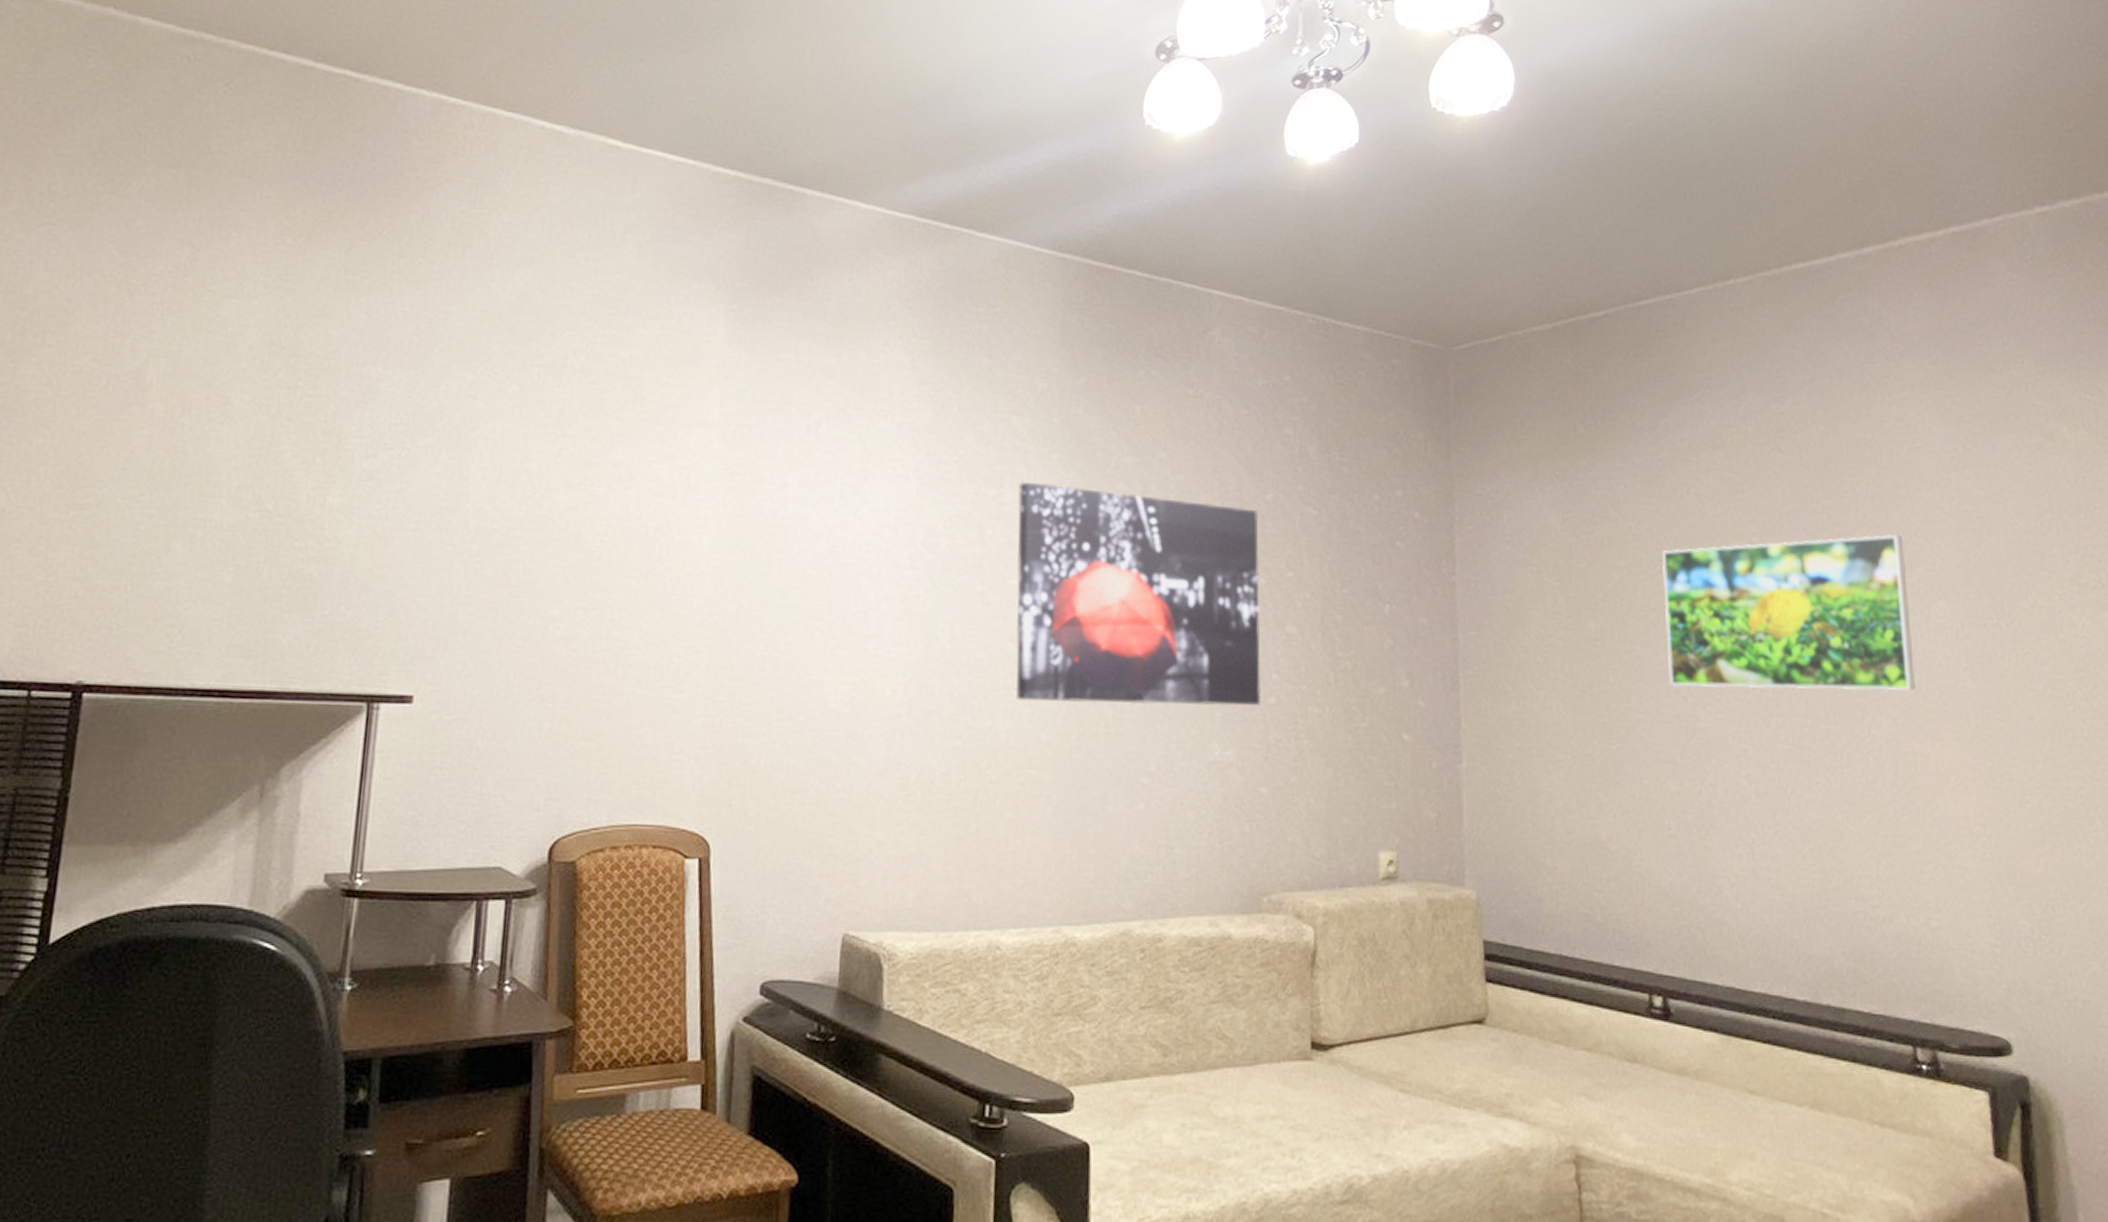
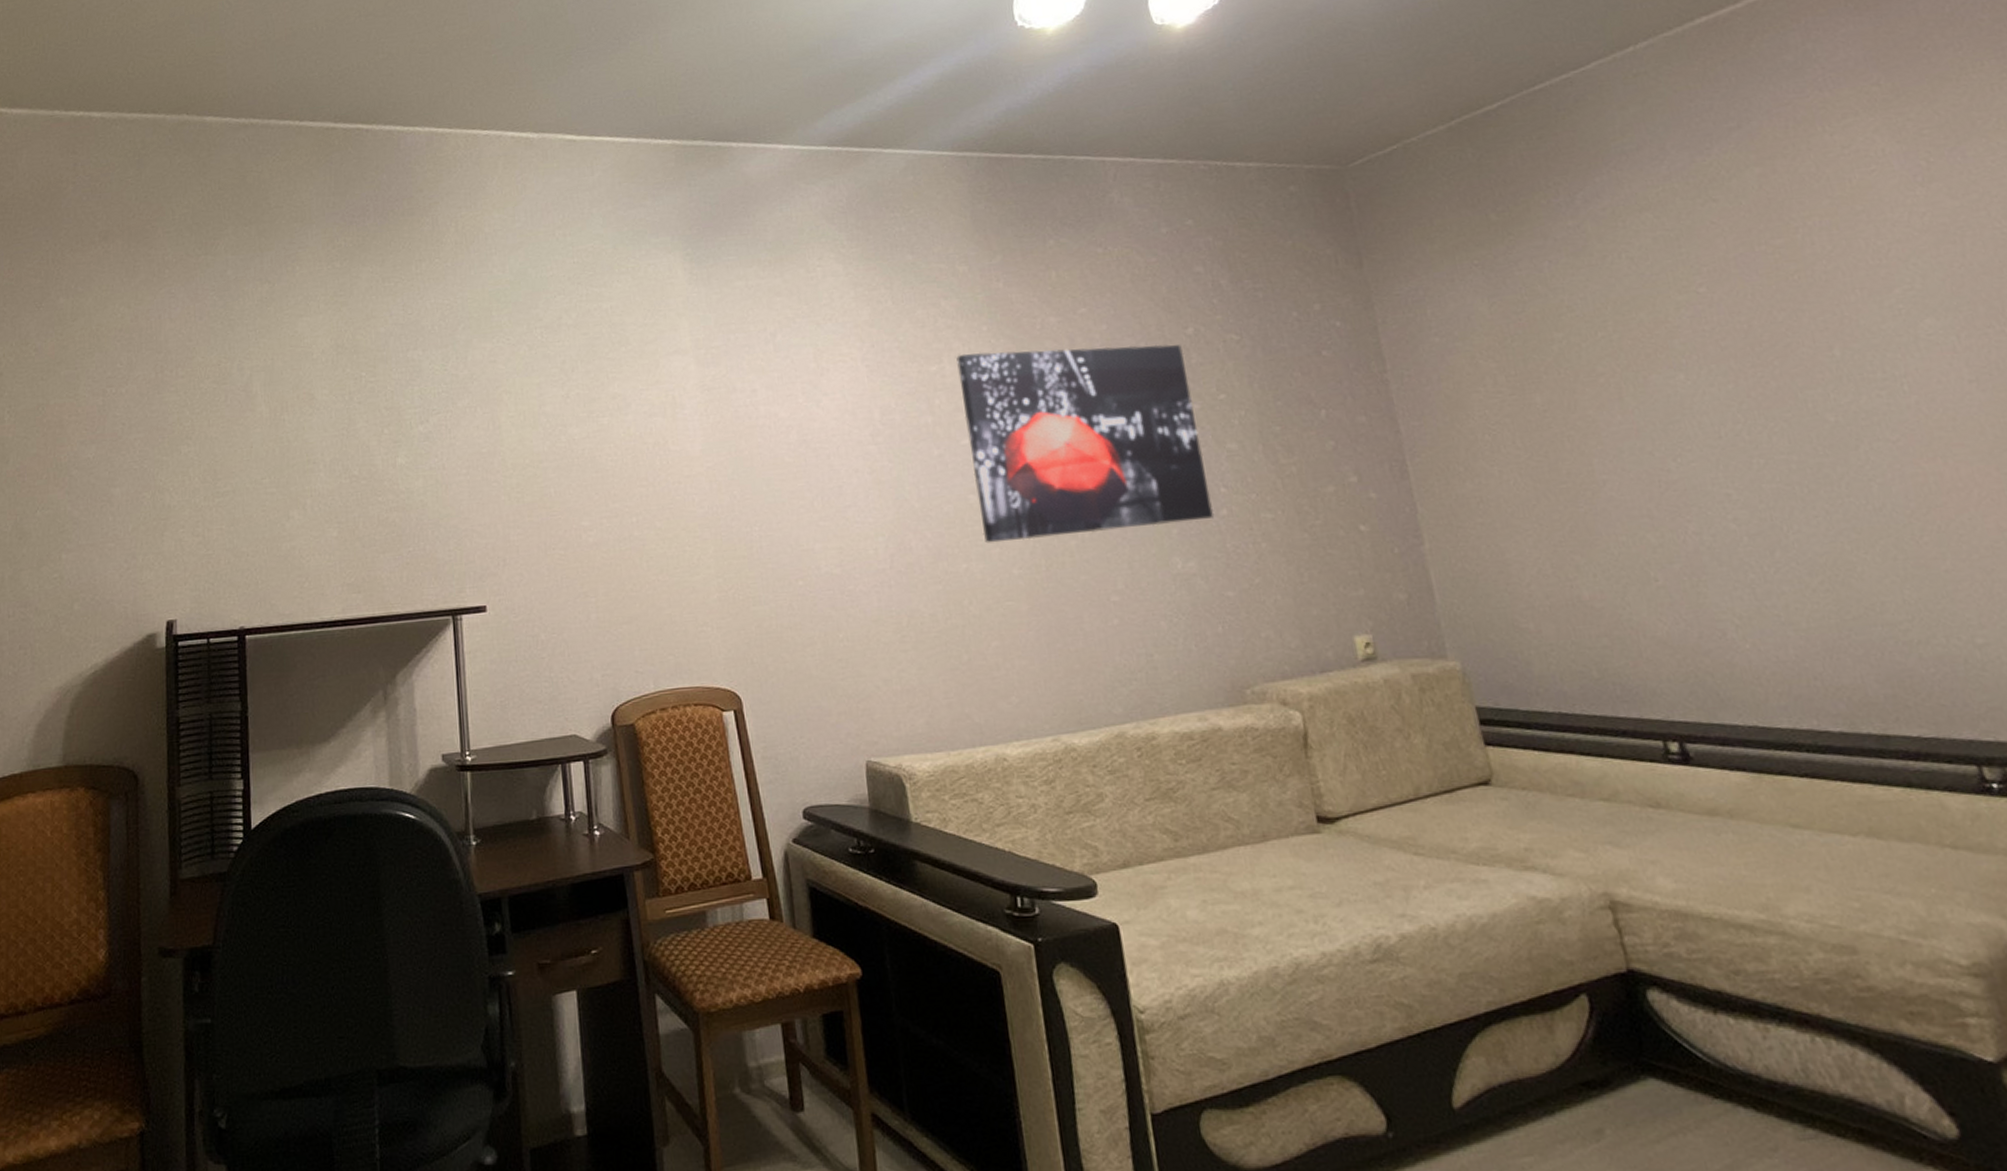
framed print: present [1661,534,1915,691] -> none [1601,260,1914,444]

